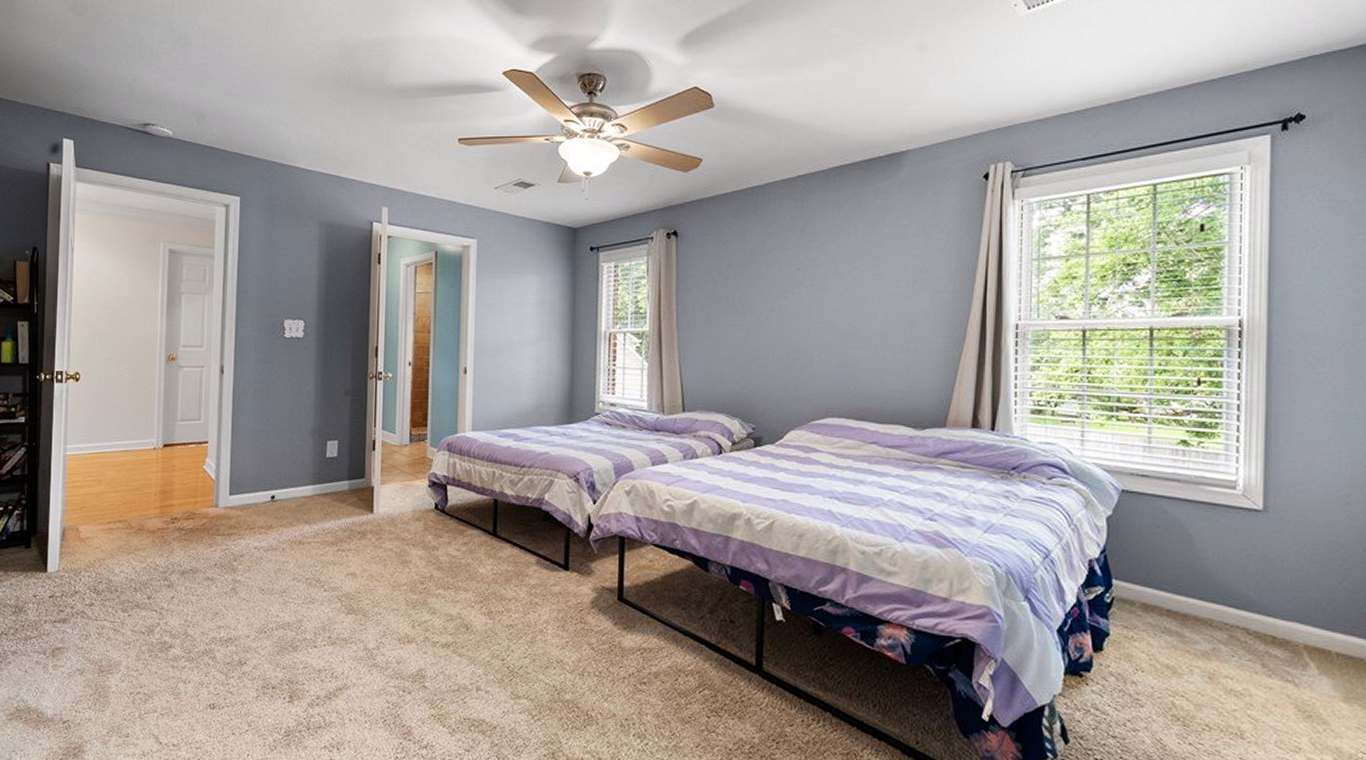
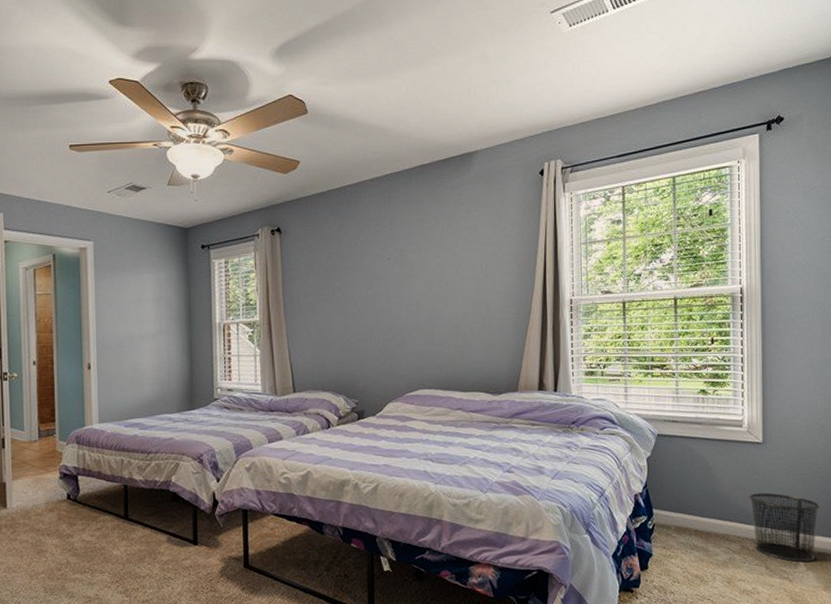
waste bin: none [1242,571,1342,663] -> present [749,492,821,562]

